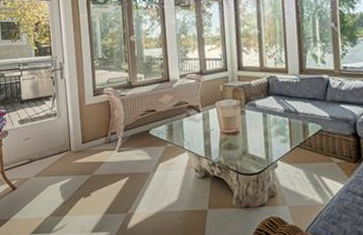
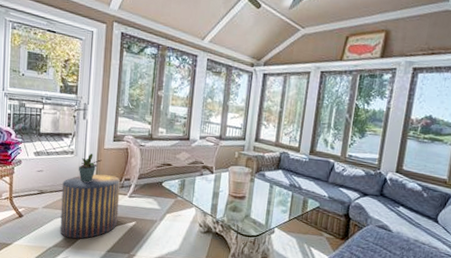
stool: none [50,132,111,205] -> present [60,174,121,239]
potted plant: none [64,113,85,143] -> present [79,154,102,182]

